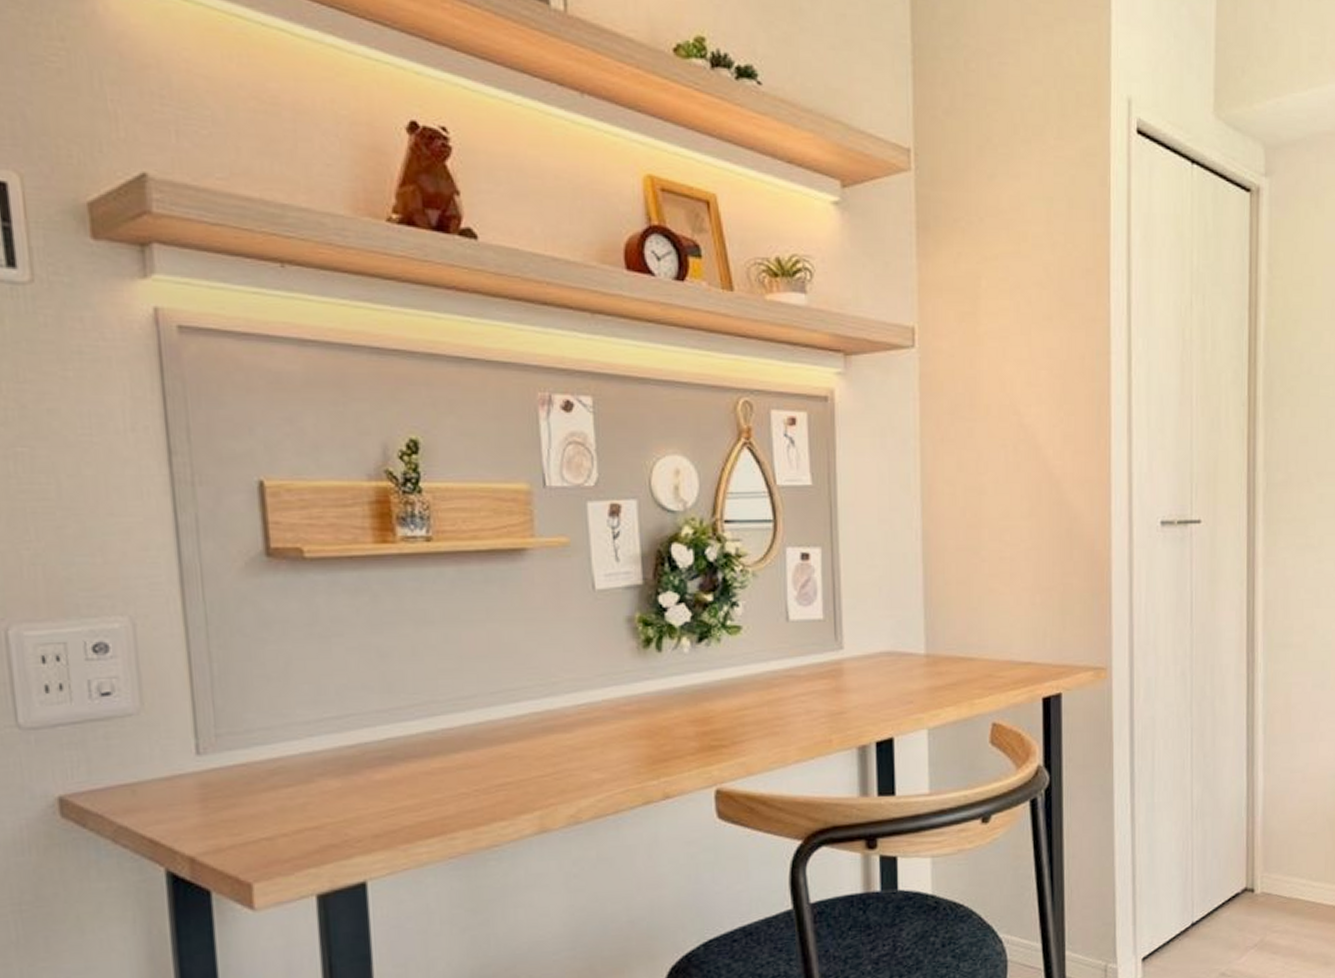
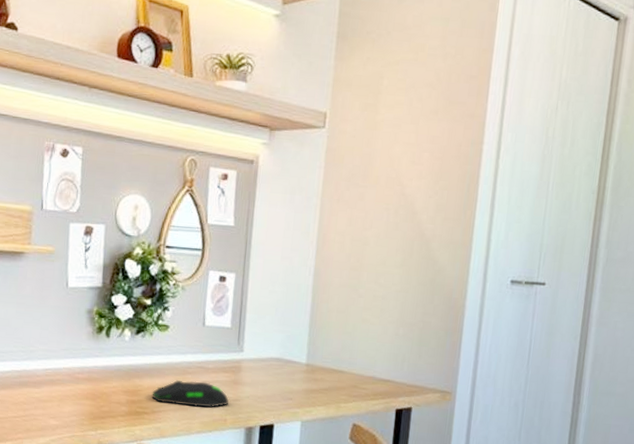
computer mouse: none [729,695,833,730] -> present [151,380,229,408]

